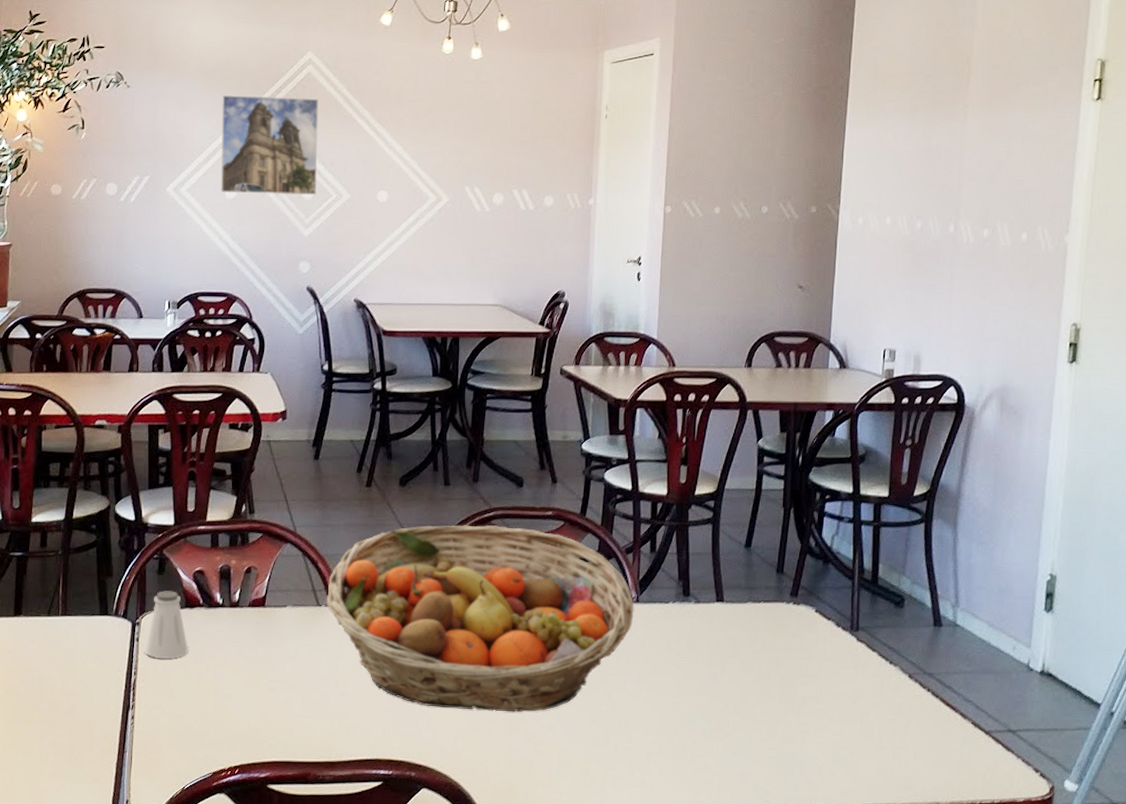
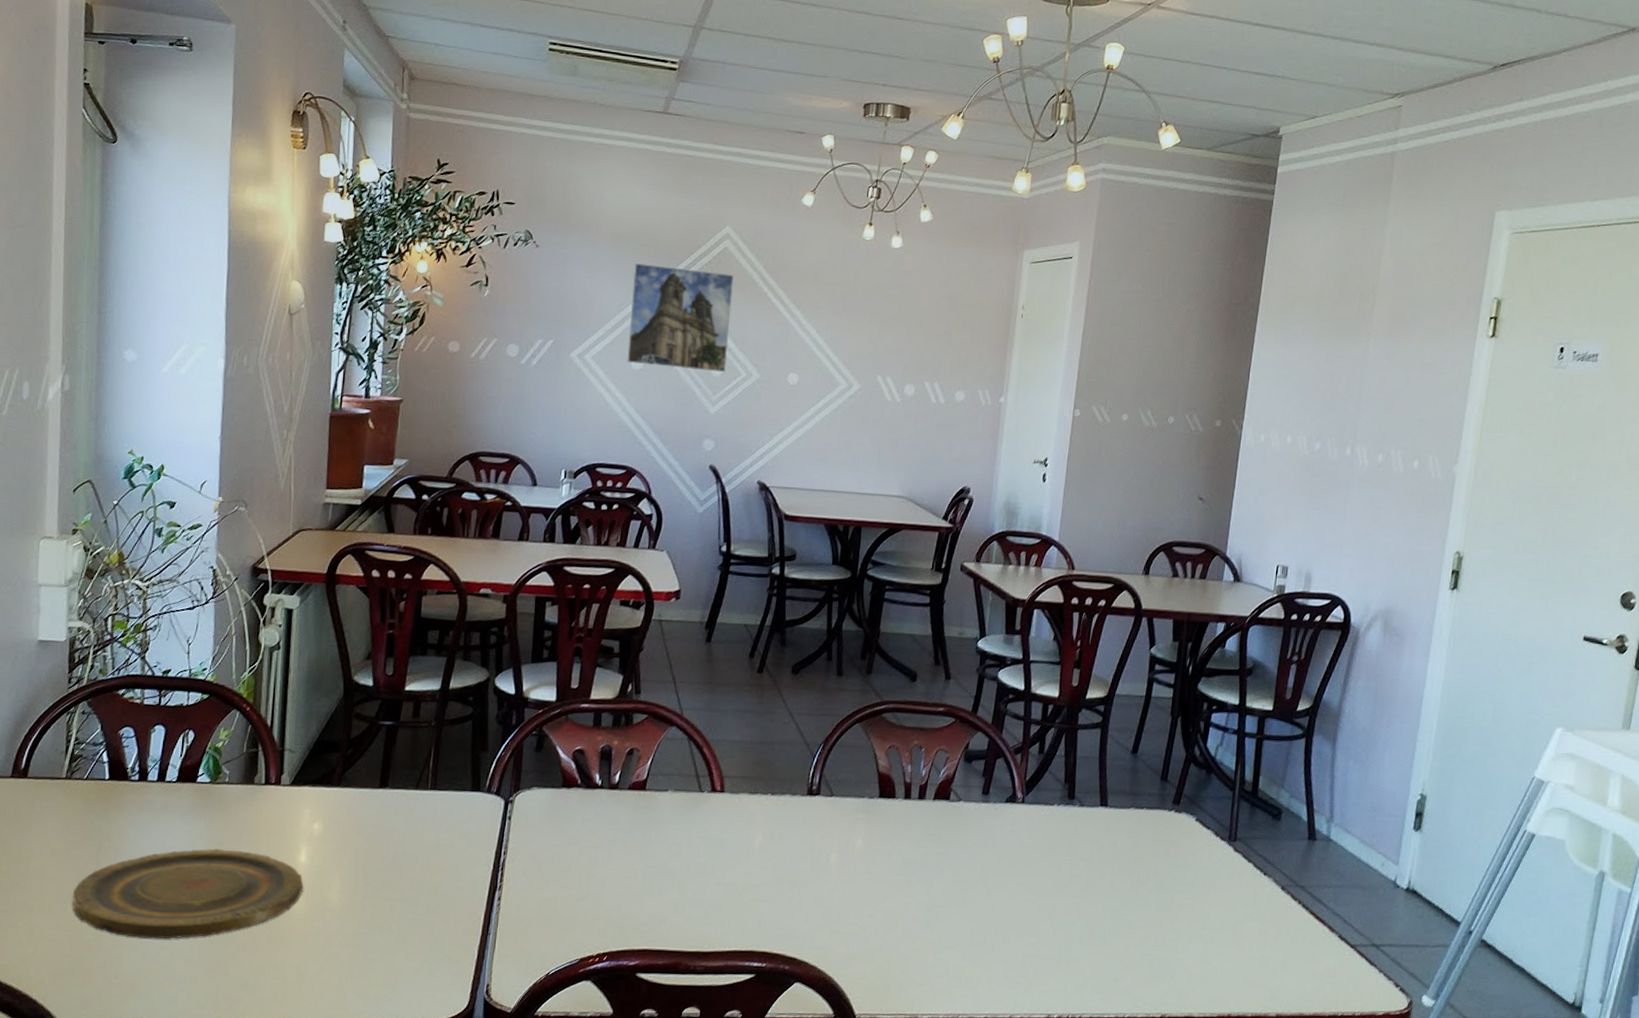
saltshaker: present [145,591,188,658] -> none [517,768,563,839]
fruit basket: present [326,525,634,712] -> none [709,715,1020,909]

